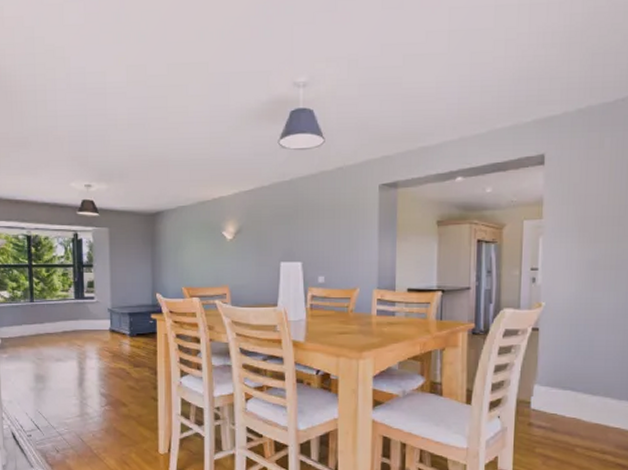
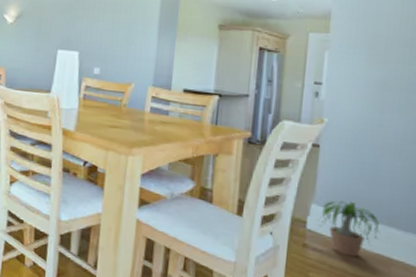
potted plant: none [541,378,598,429] -> present [318,201,381,257]

